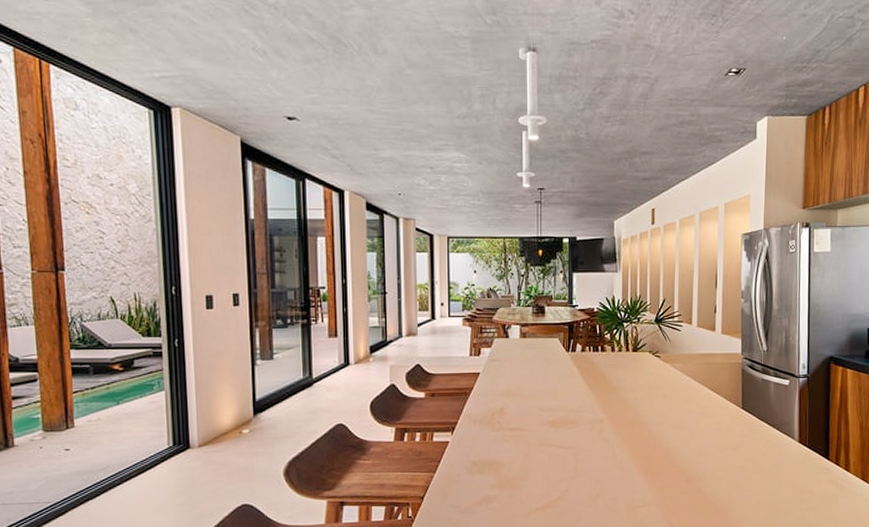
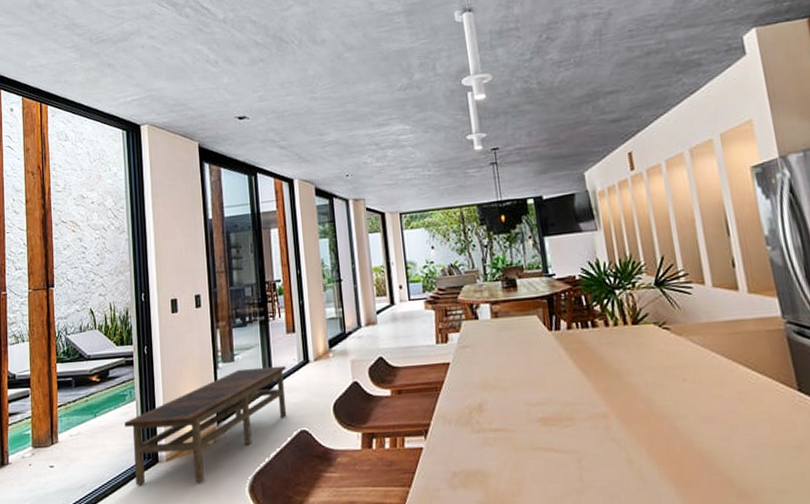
wooden bench: none [152,366,326,468] -> present [124,365,287,485]

